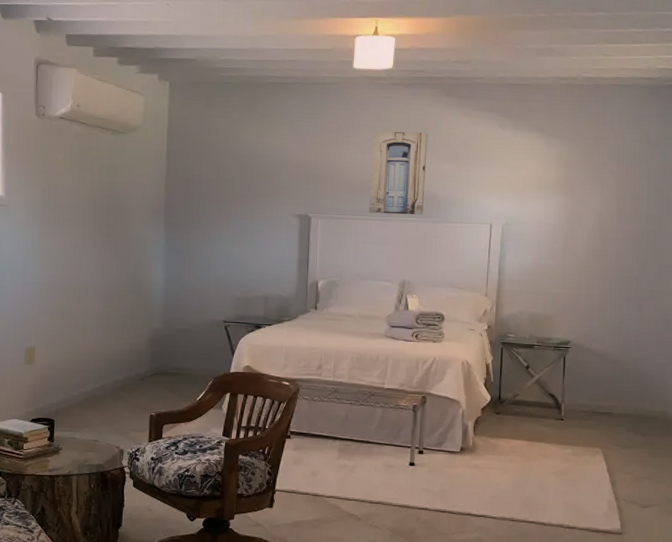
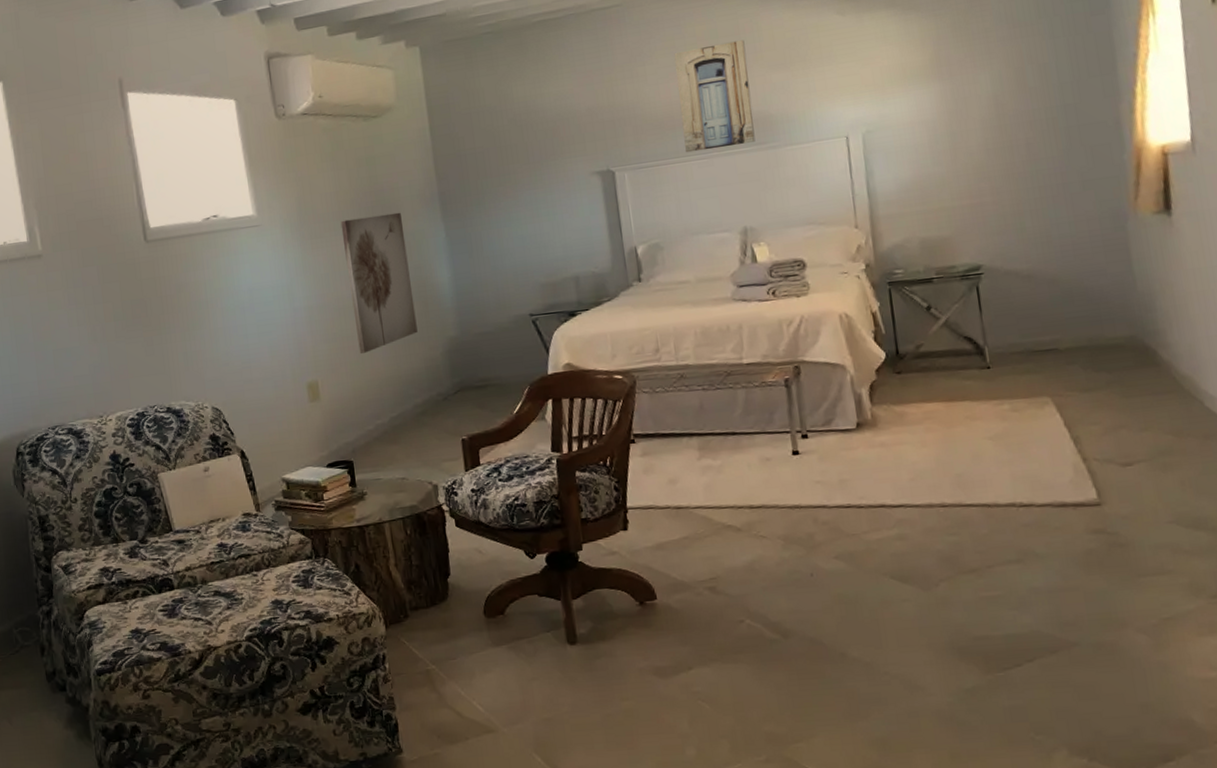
wall art: none [75,214,131,330] -> present [340,212,418,354]

